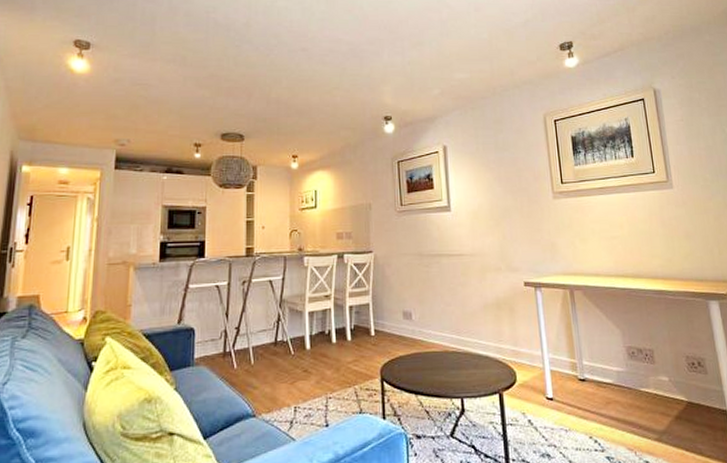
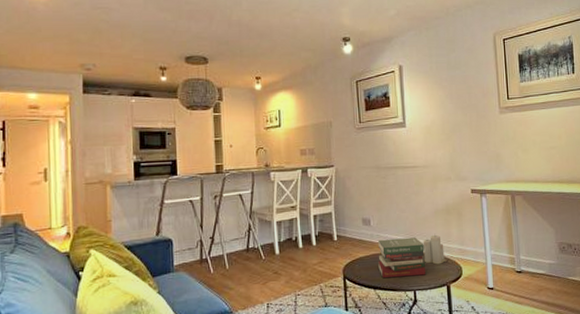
books: none [420,335,475,382] -> present [378,237,427,279]
candle: none [471,332,497,368] -> present [423,234,446,265]

